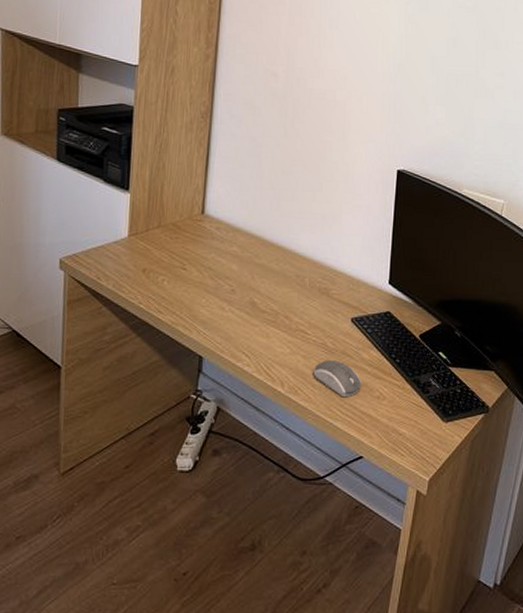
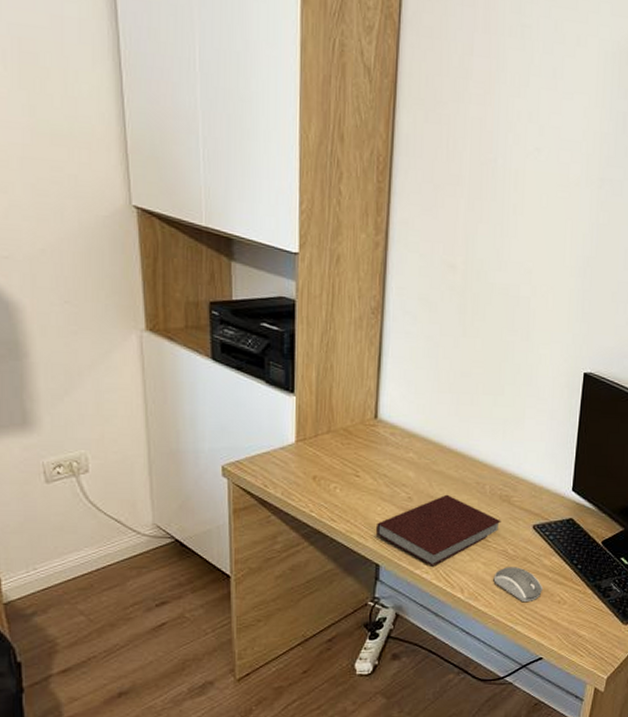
notebook: none [200,287,321,359] -> present [376,494,501,567]

